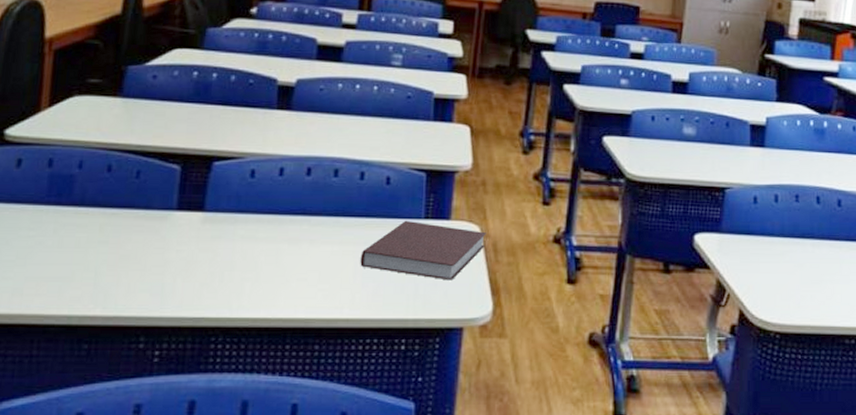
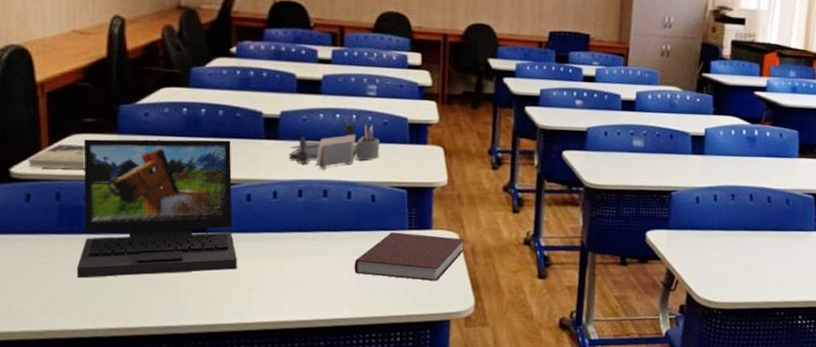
book: none [24,105,87,134] -> present [28,144,86,169]
laptop: none [59,102,240,256] -> present [77,139,237,278]
desk organizer: none [301,90,401,145] -> present [289,119,380,169]

